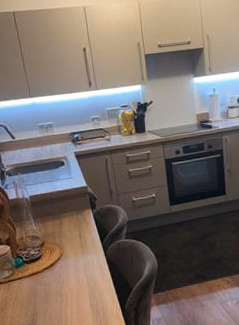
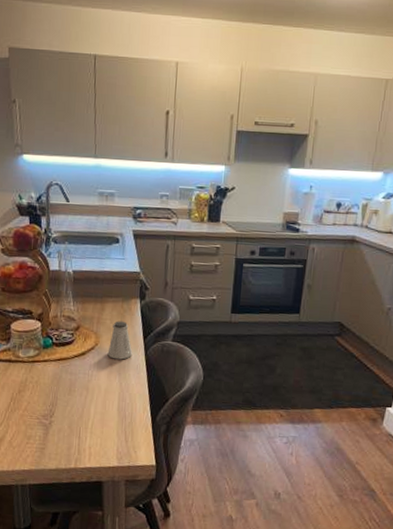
saltshaker: none [72,230,94,264] -> present [107,321,133,360]

